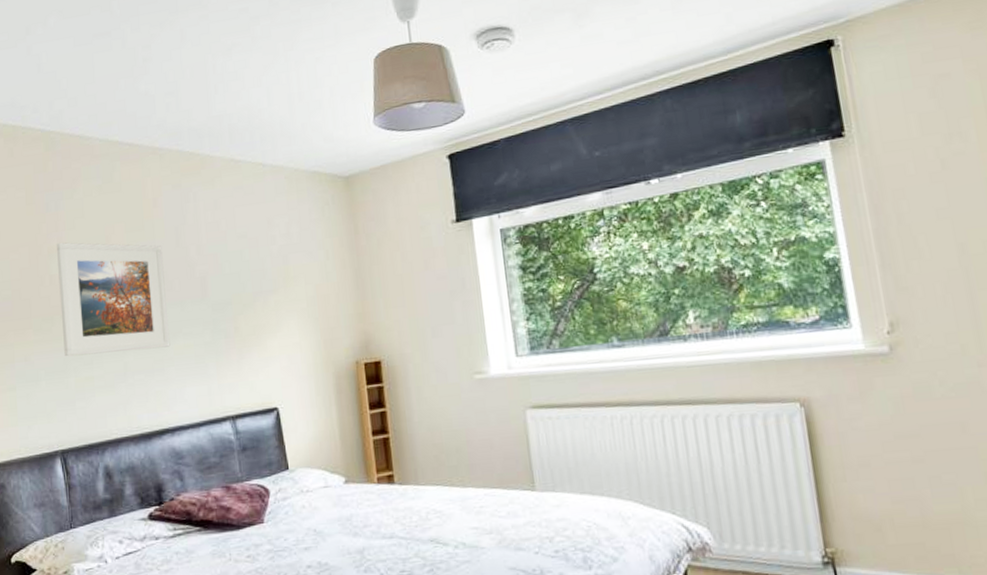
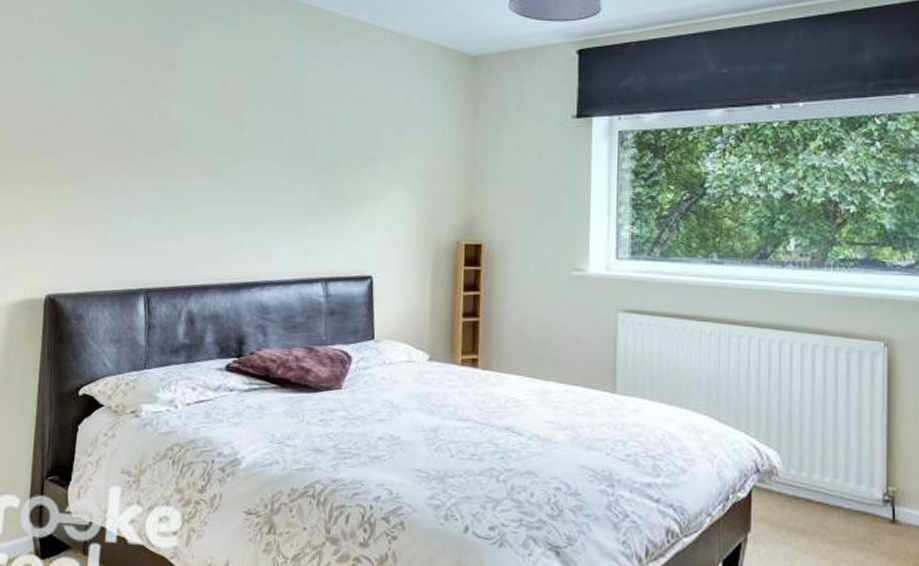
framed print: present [57,242,171,357] -> none [163,79,278,200]

